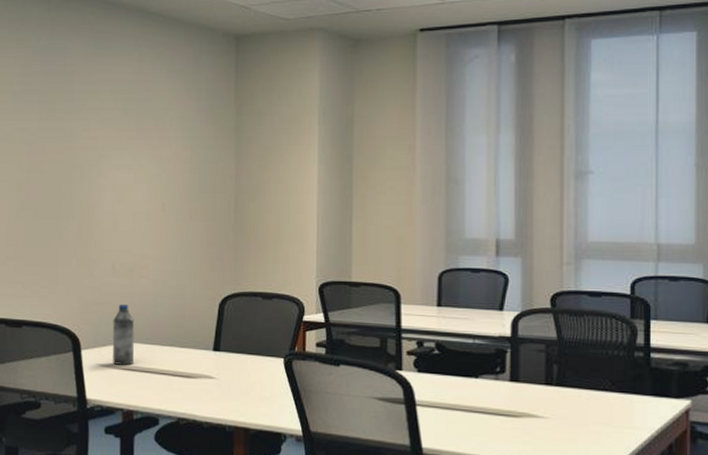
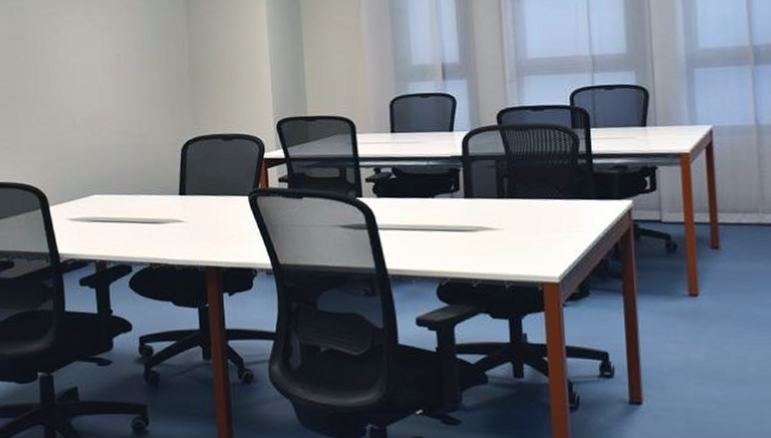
water bottle: present [112,304,135,365] -> none [78,158,103,217]

